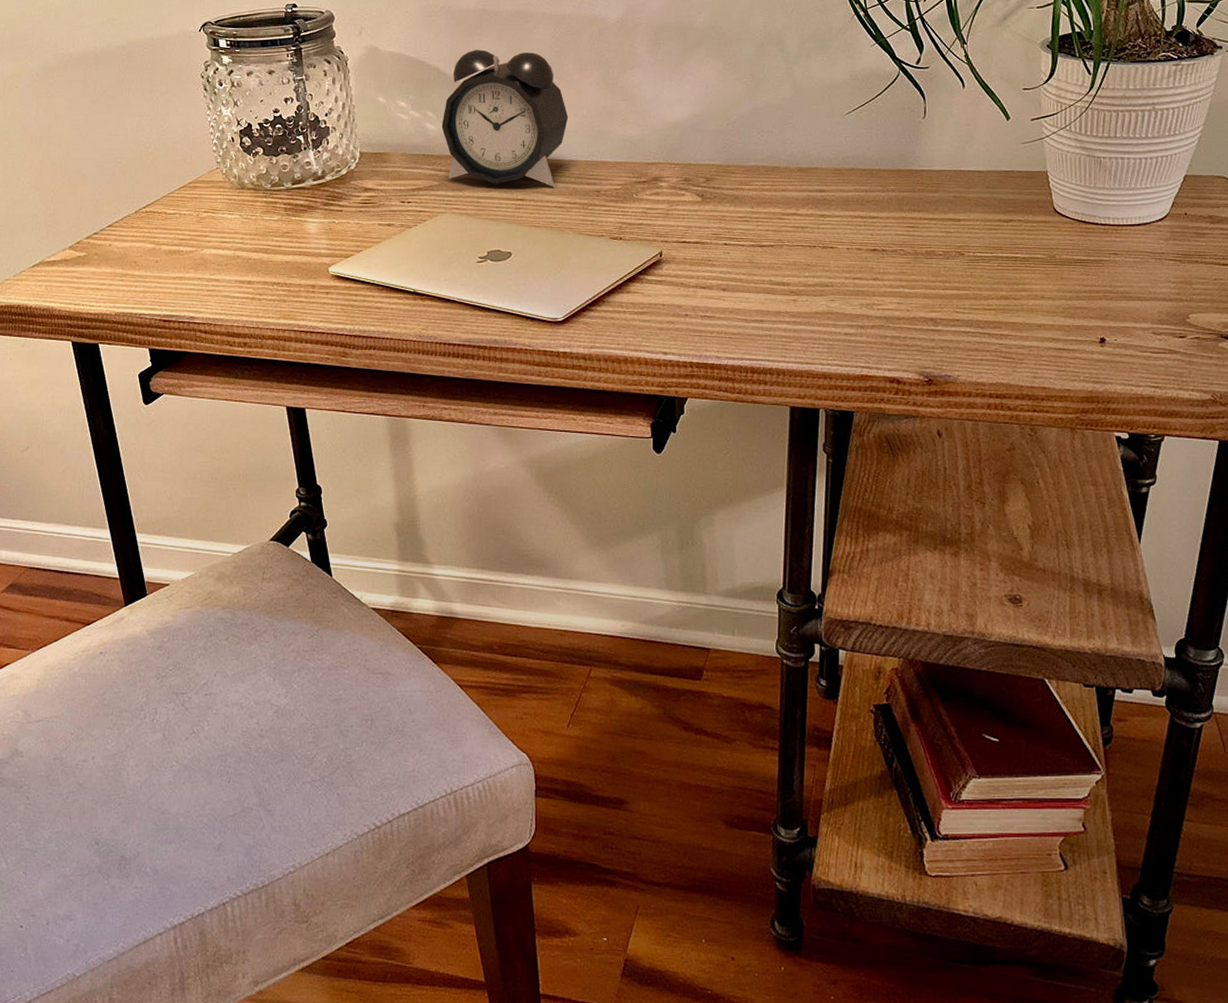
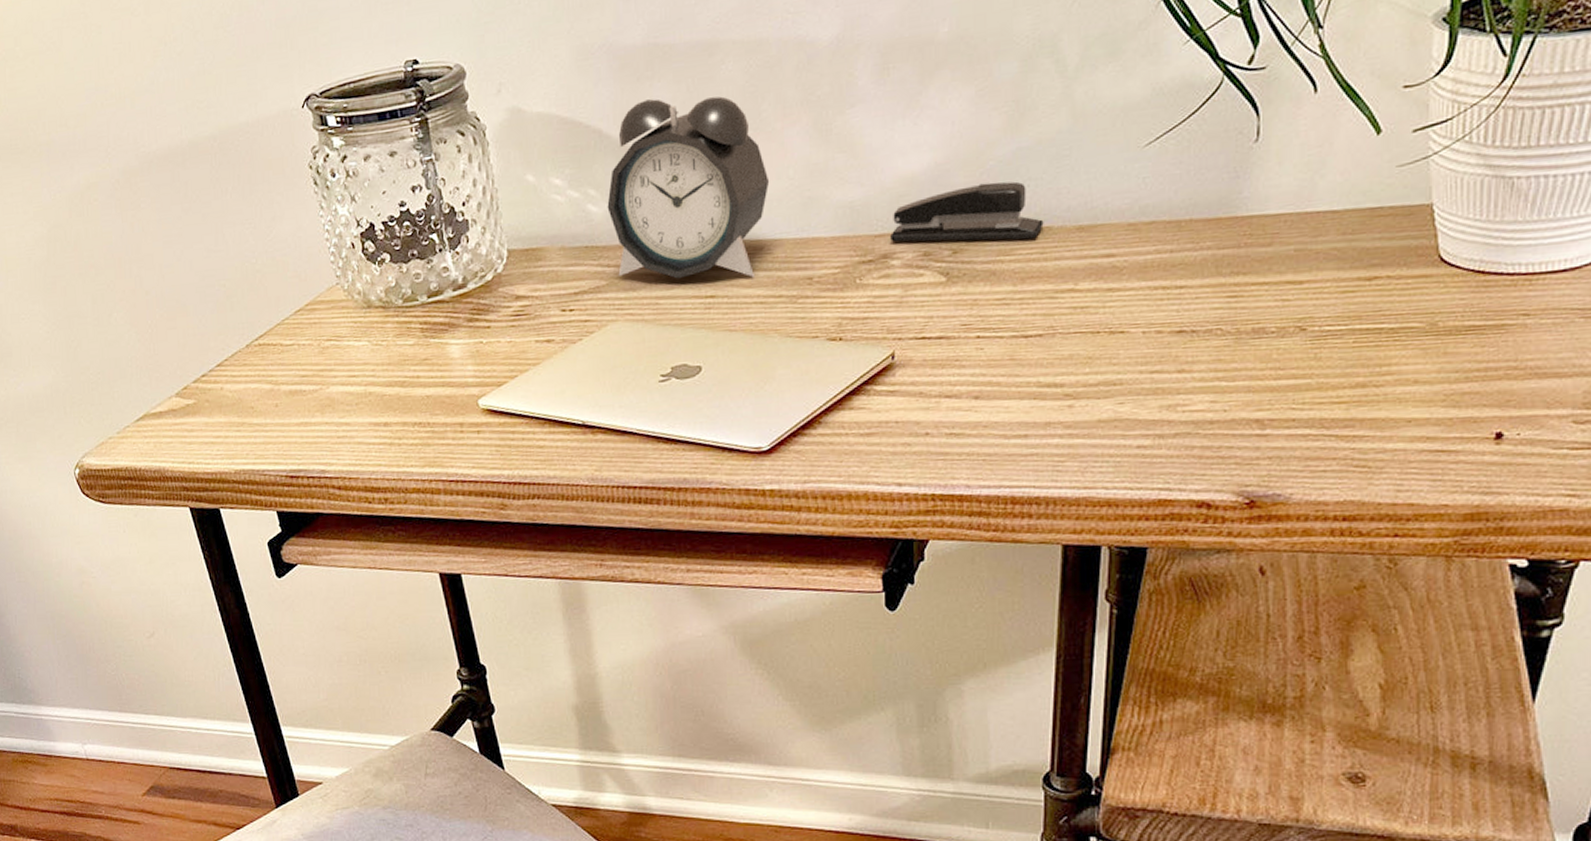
stapler: none [660,131,774,175] -> present [890,181,1044,242]

